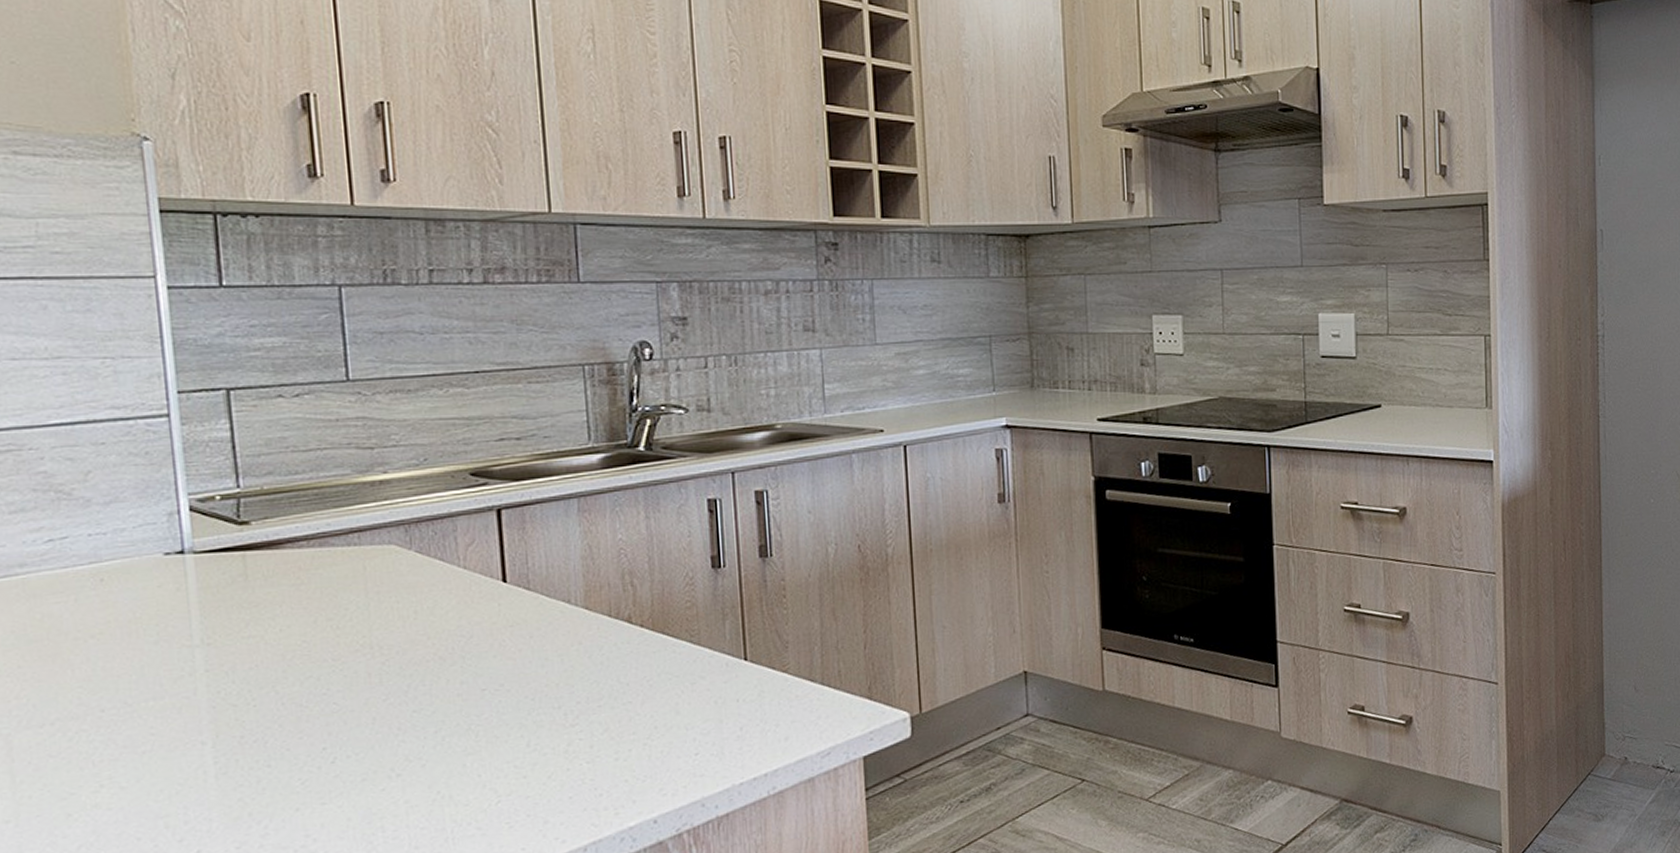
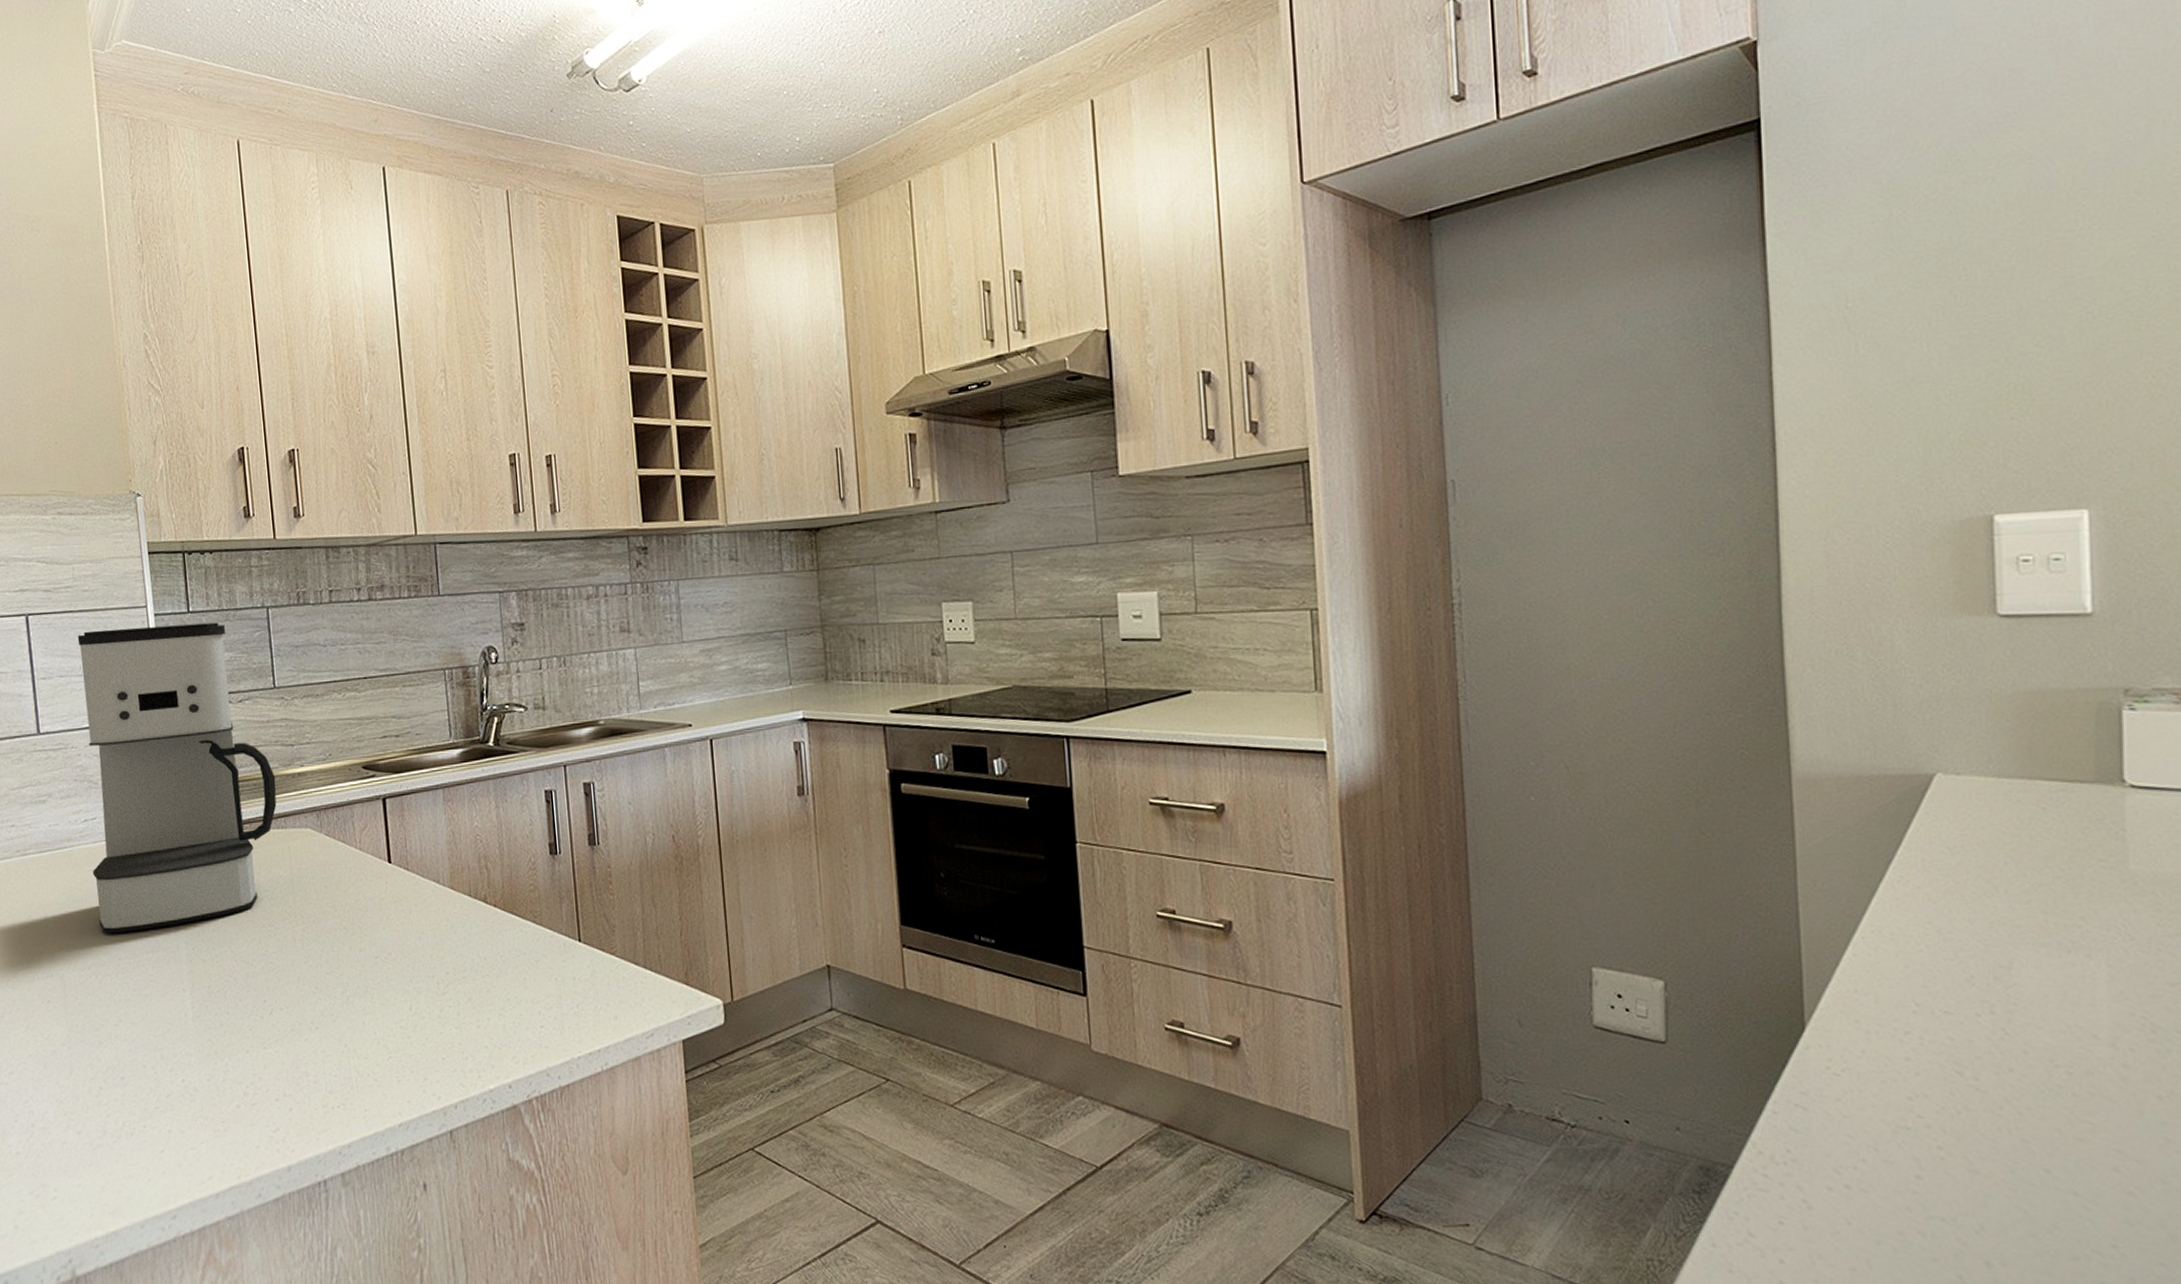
coffee maker: none [41,300,348,680] -> present [77,622,277,934]

